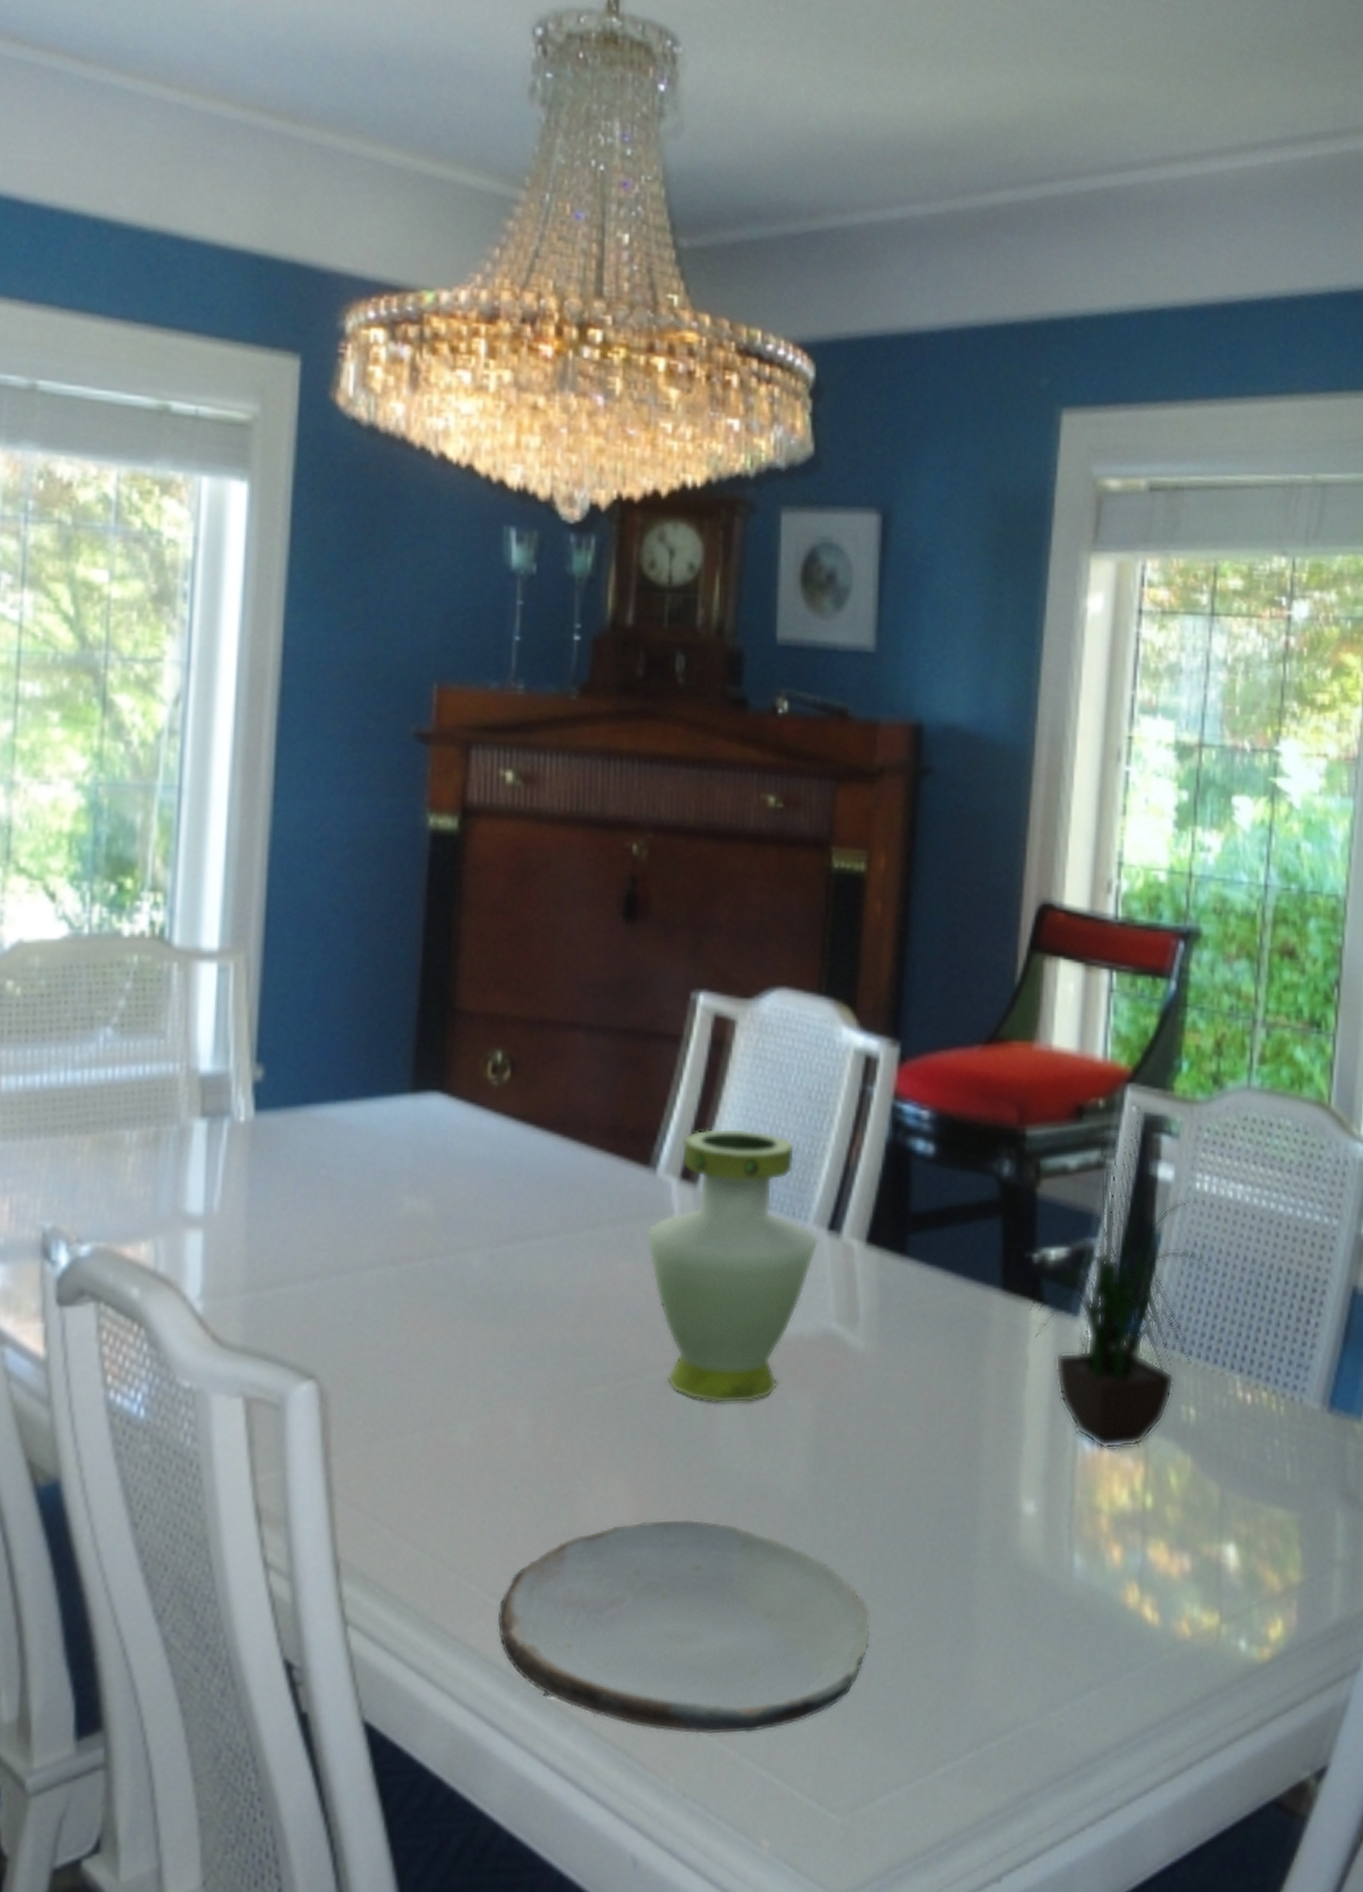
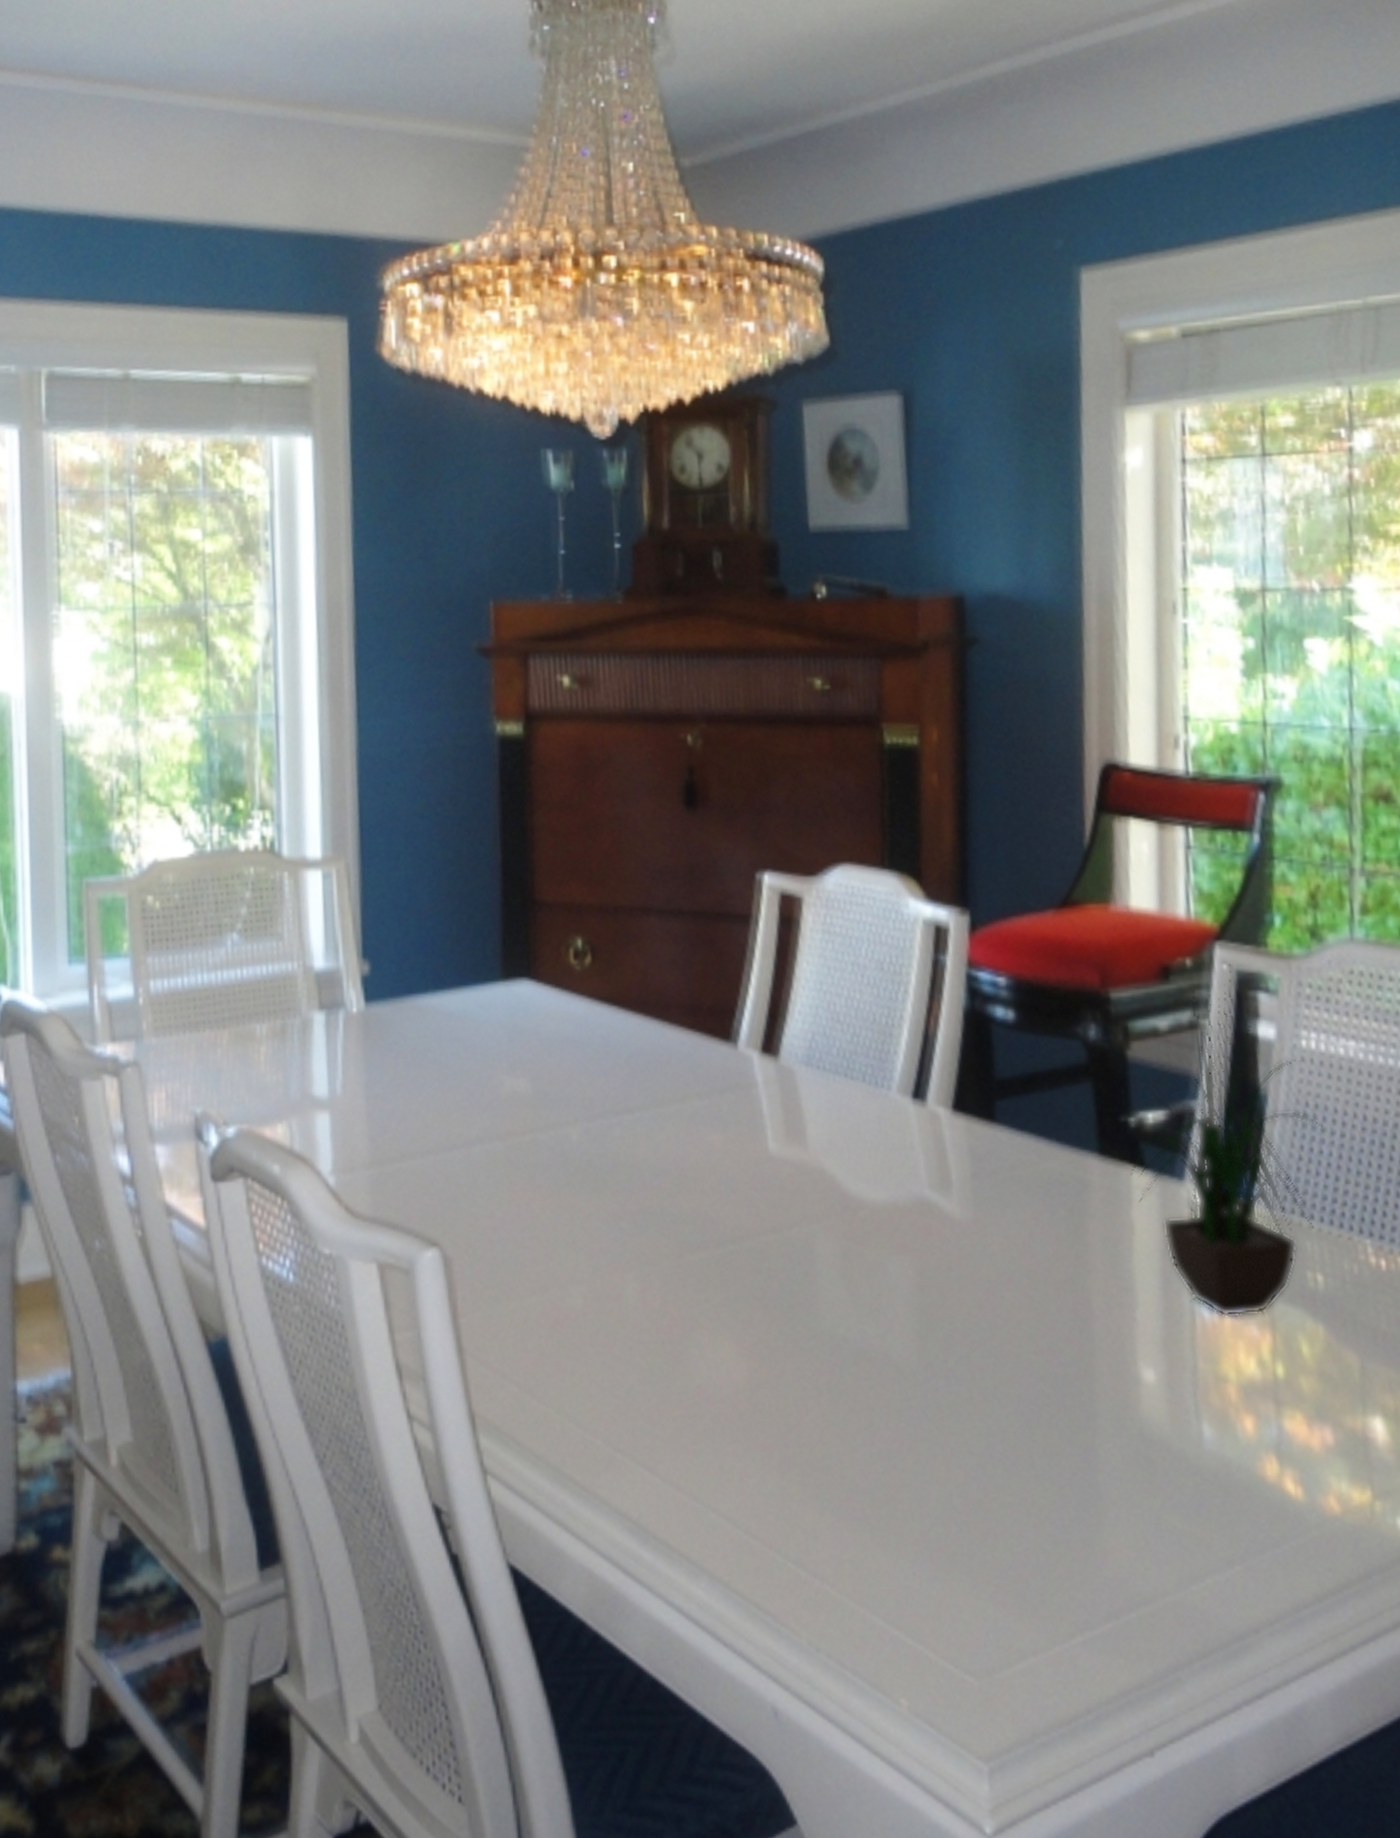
plate: present [498,1520,869,1734] -> none [624,1382,992,1592]
vase: present [645,1128,820,1404] -> none [732,1002,905,1270]

